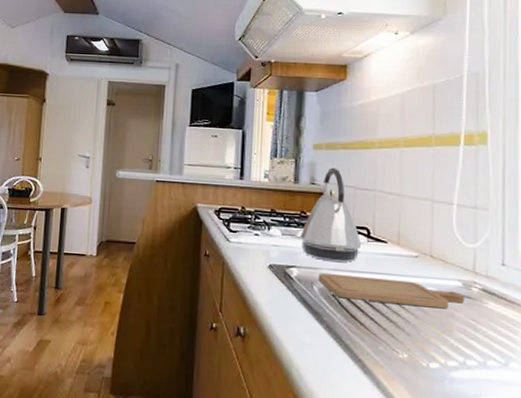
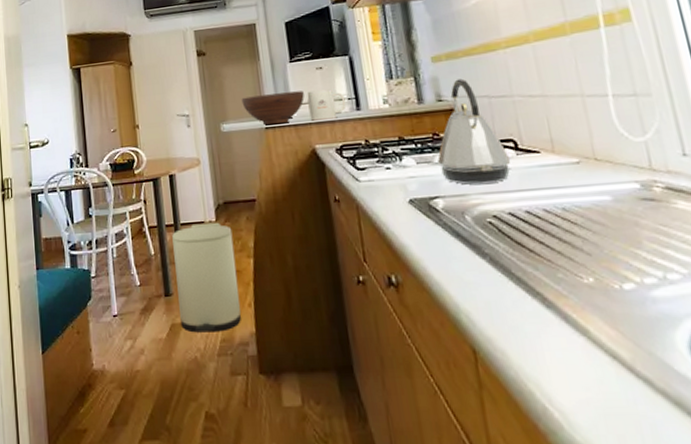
pedal bin: none [48,255,109,353] -> present [172,222,242,333]
bowl: none [139,150,196,180] -> present [241,91,304,126]
mug: none [197,155,232,184] -> present [307,89,346,121]
chopping board: present [318,272,464,309] -> none [467,192,647,225]

